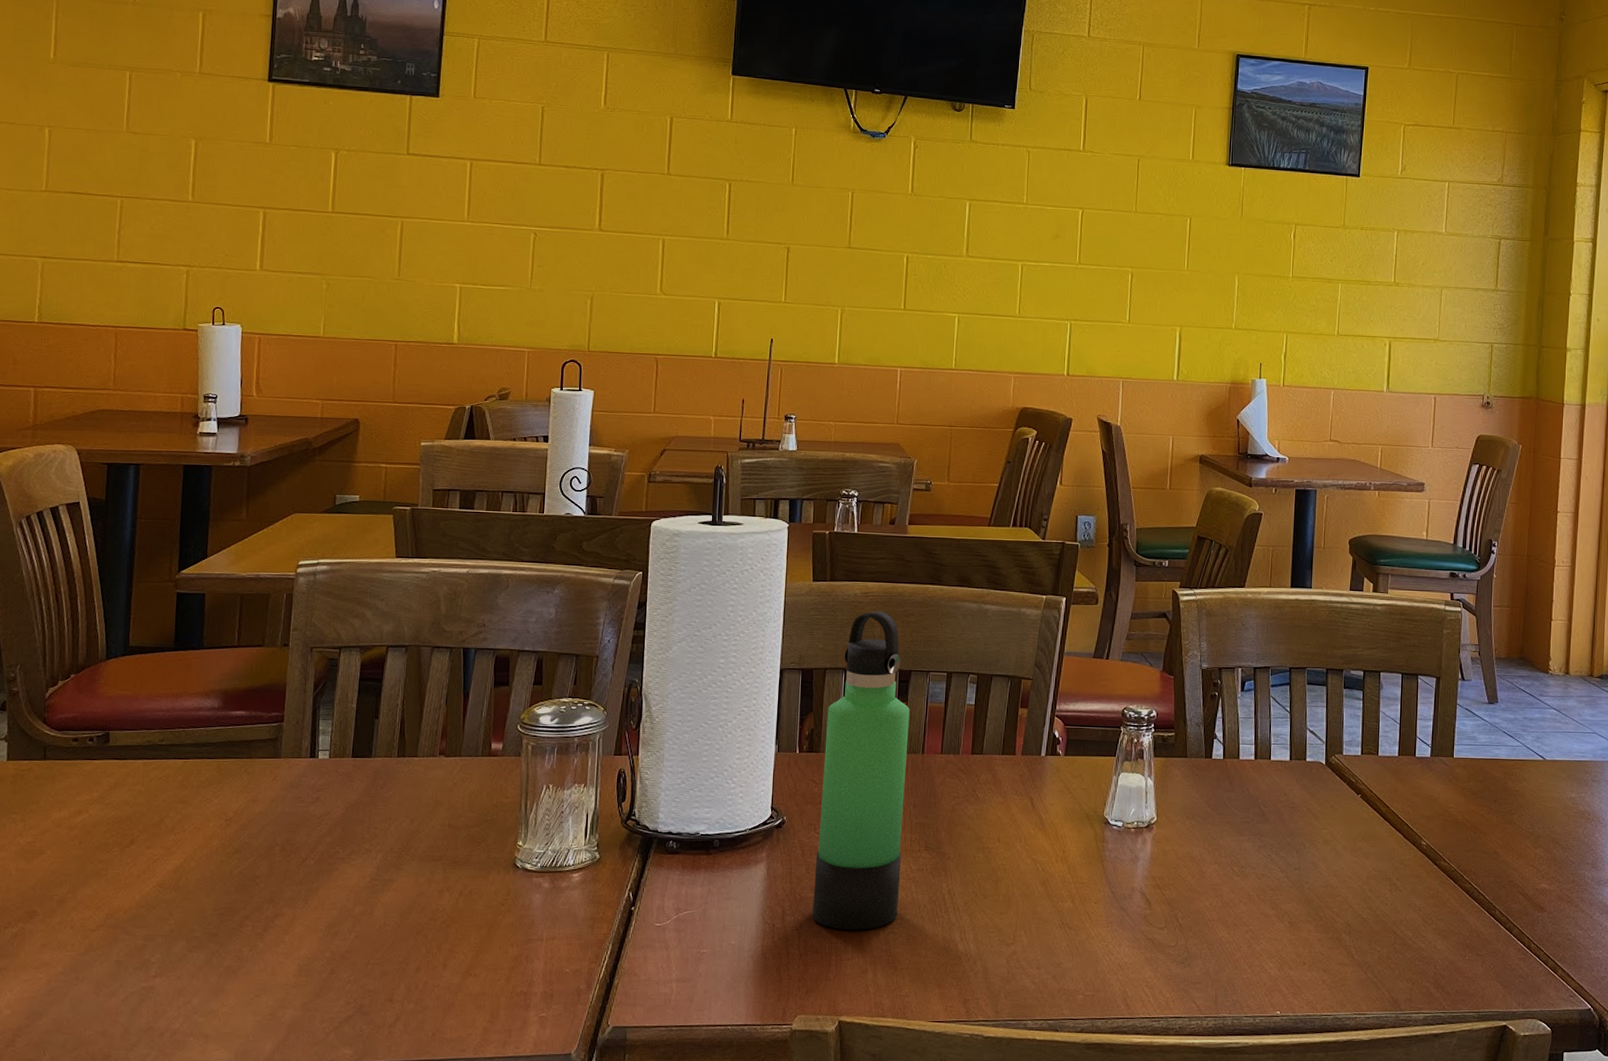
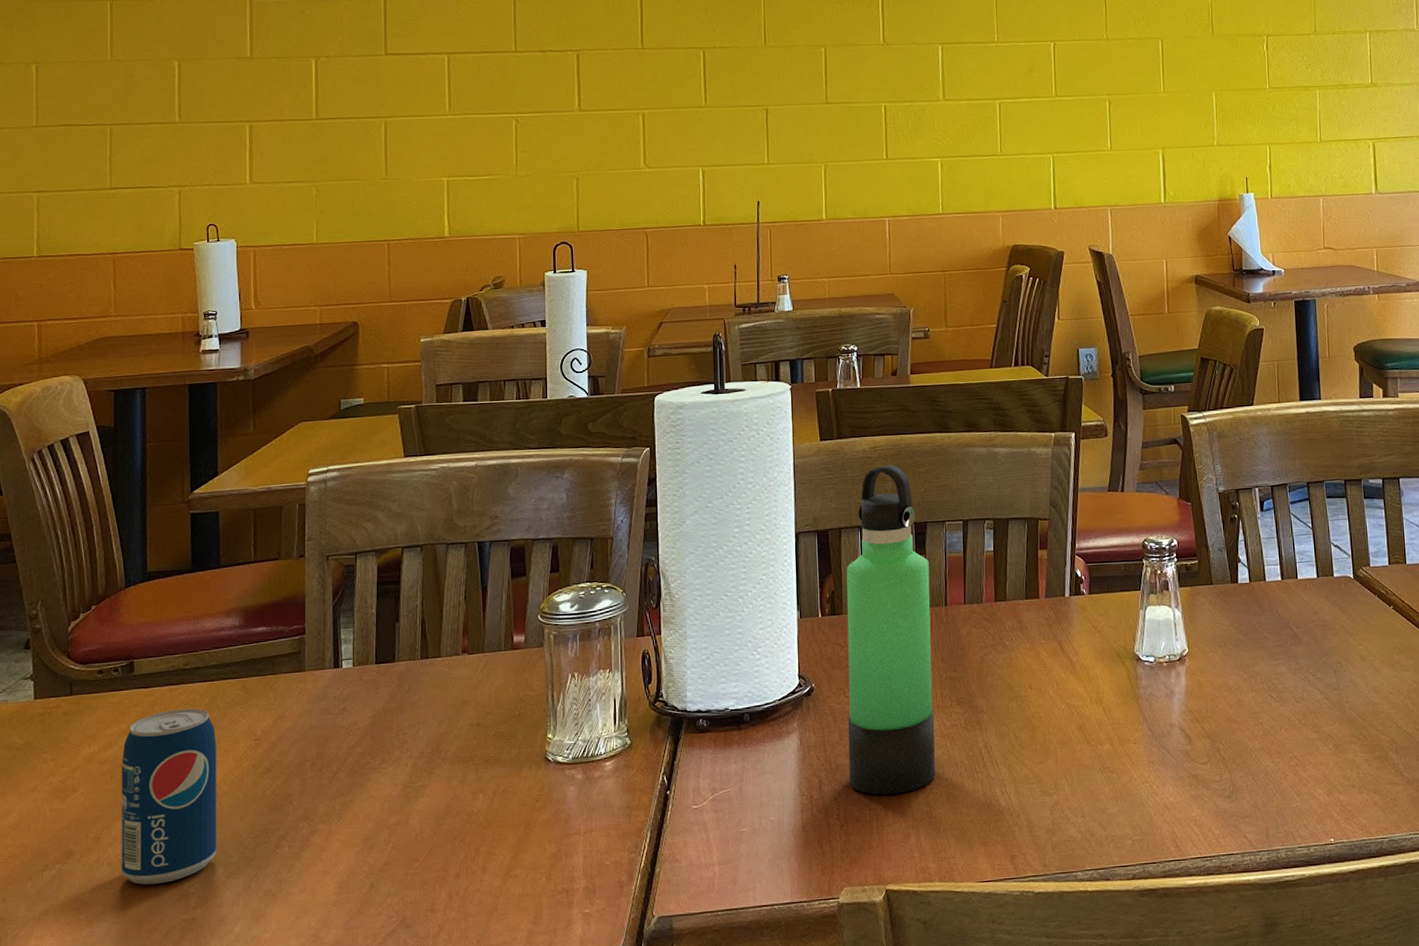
beverage can: none [83,783,188,951] -> present [121,708,217,885]

